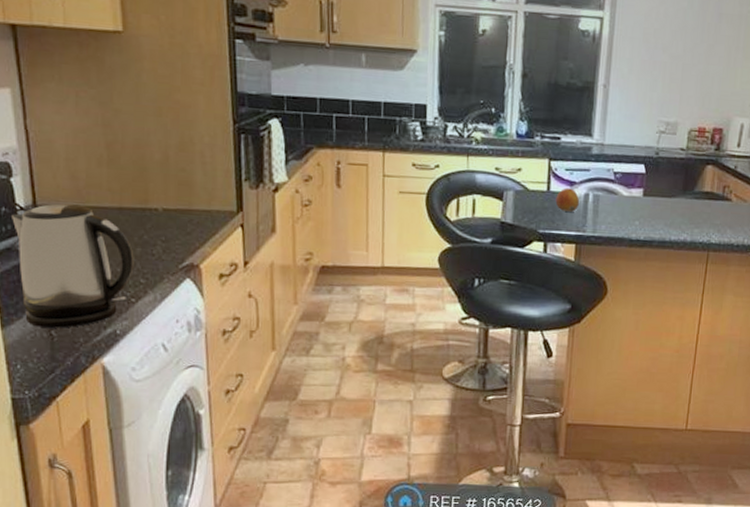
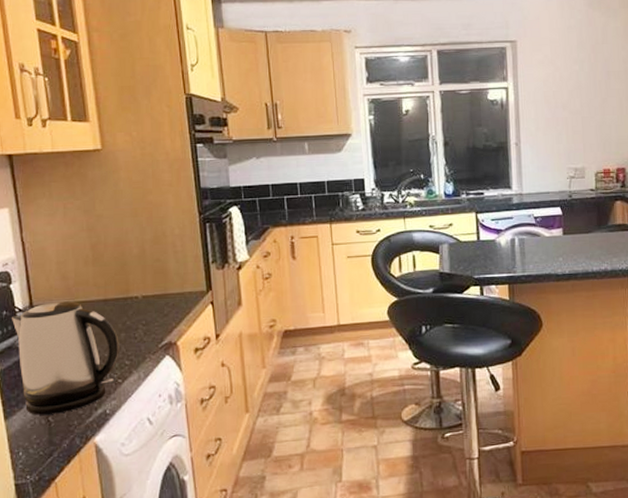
fruit: present [555,188,580,212] -> none [486,235,508,257]

